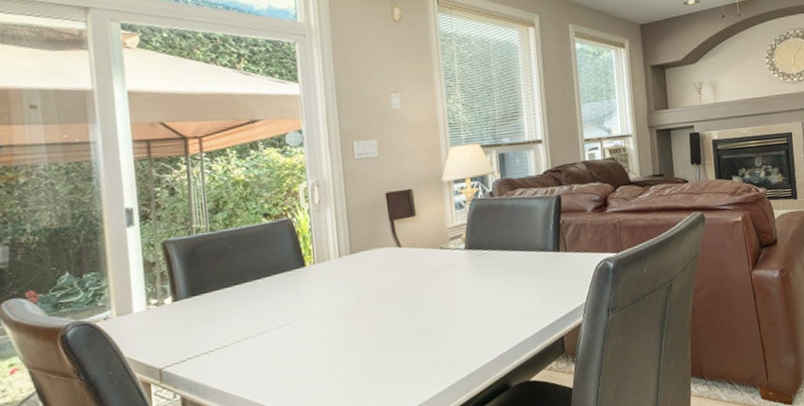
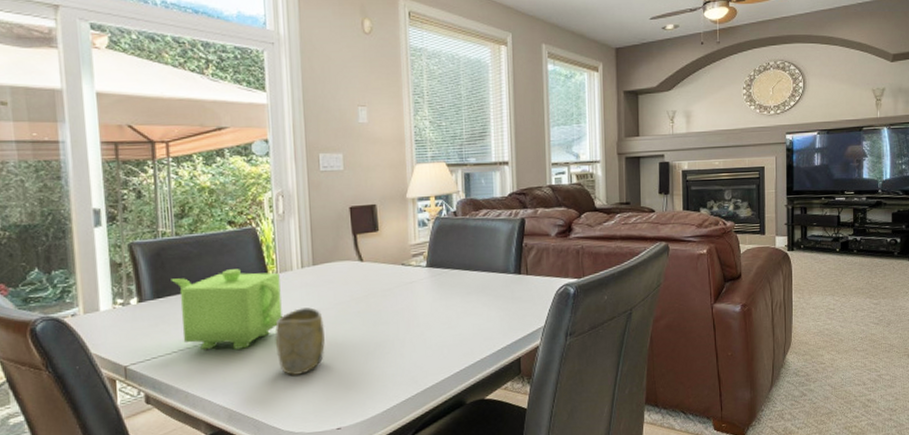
teapot: none [206,261,321,348] -> present [171,269,282,351]
cup: none [314,297,365,368] -> present [275,307,325,375]

